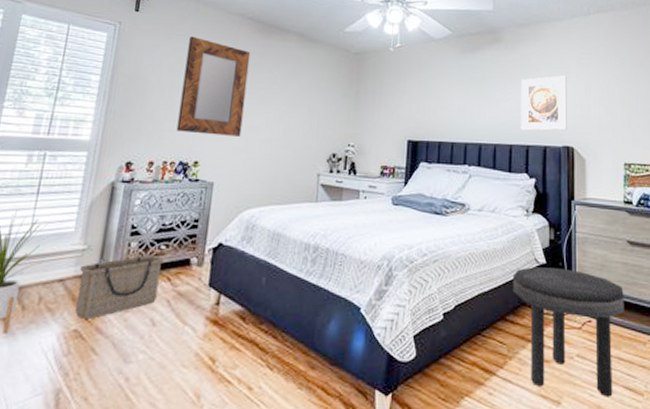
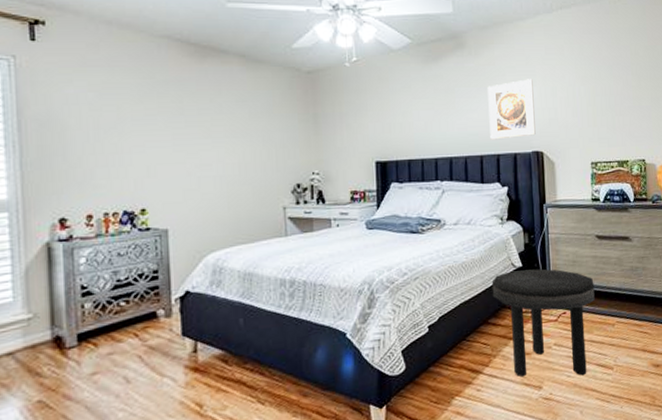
basket: present [75,254,165,319] -> none [30,312,128,389]
home mirror: present [176,36,251,136] -> none [108,66,190,179]

